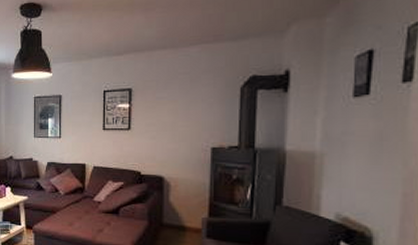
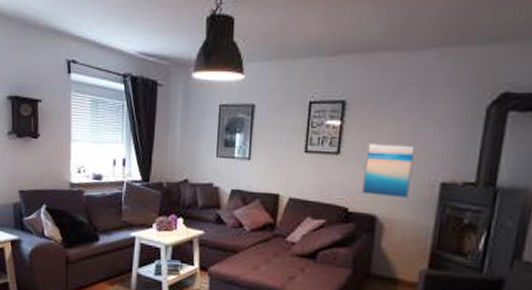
wall art: none [150,120,190,162] -> present [362,143,417,199]

